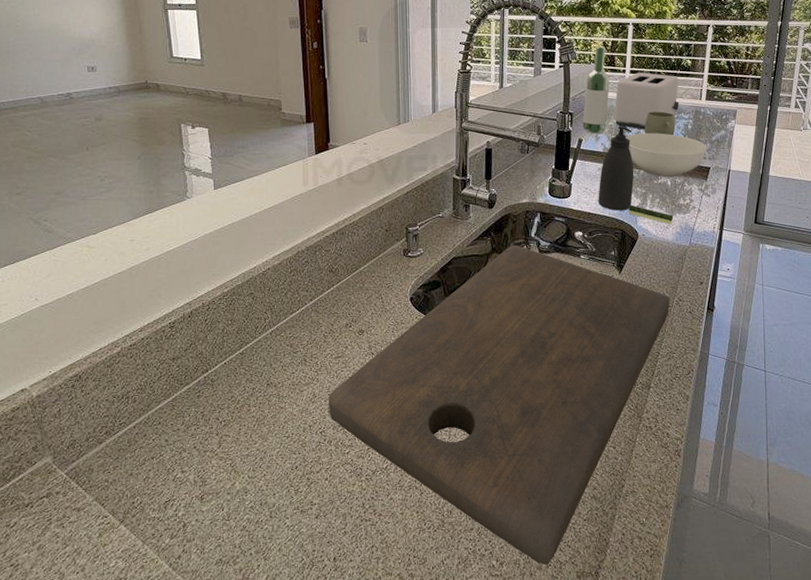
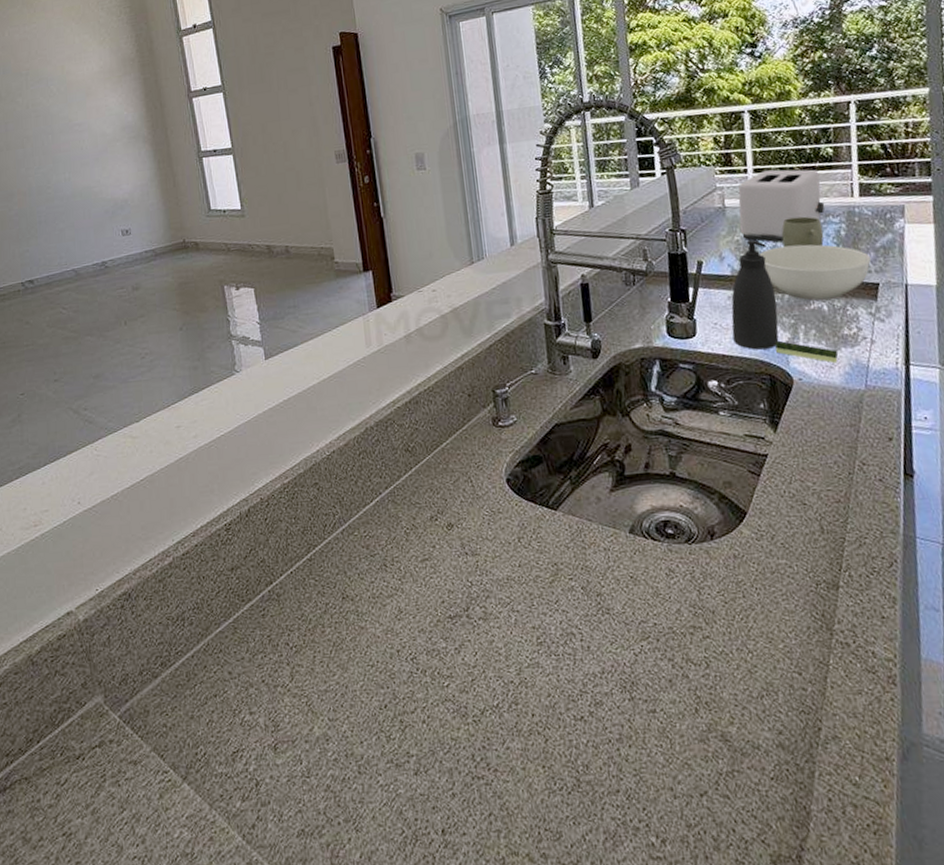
cutting board: present [328,244,671,566] -> none [417,402,850,845]
wine bottle: present [582,46,610,134] -> none [697,143,732,254]

